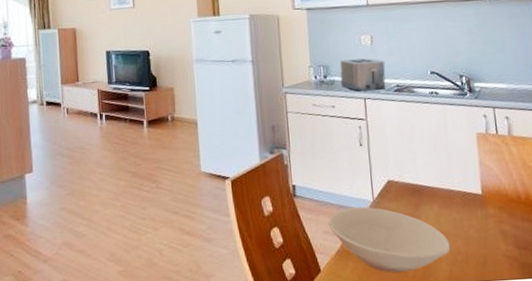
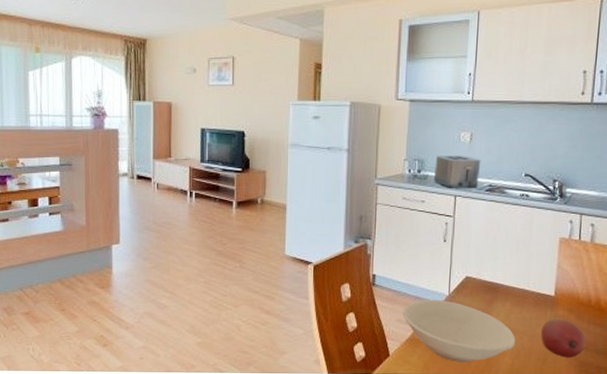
fruit: none [475,217,524,260] -> present [541,318,586,358]

